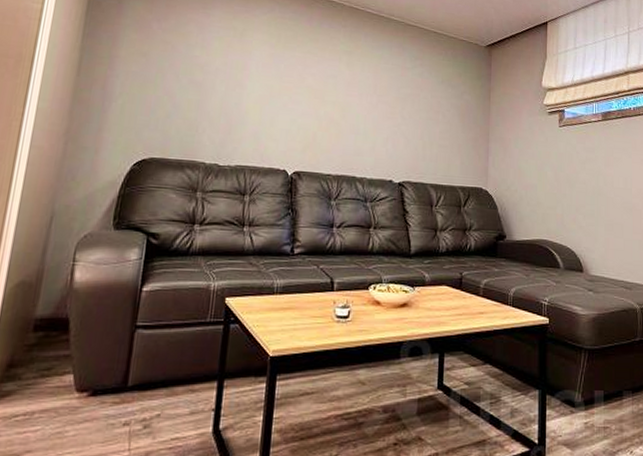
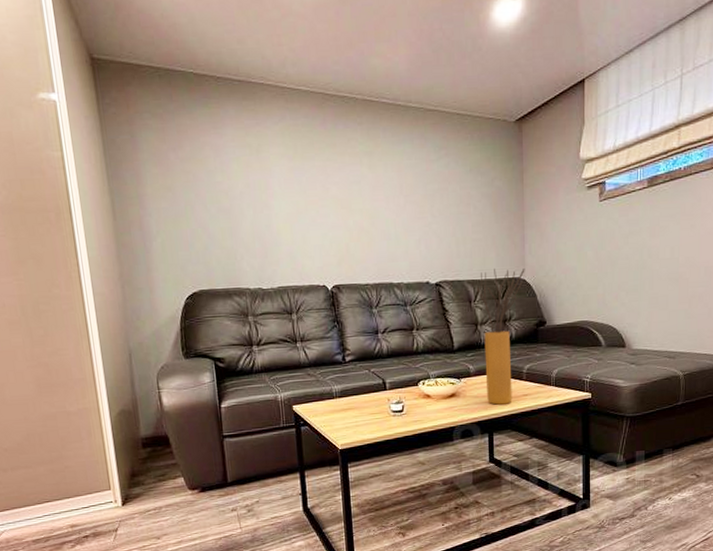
vase: none [438,176,488,321] -> present [476,268,525,405]

